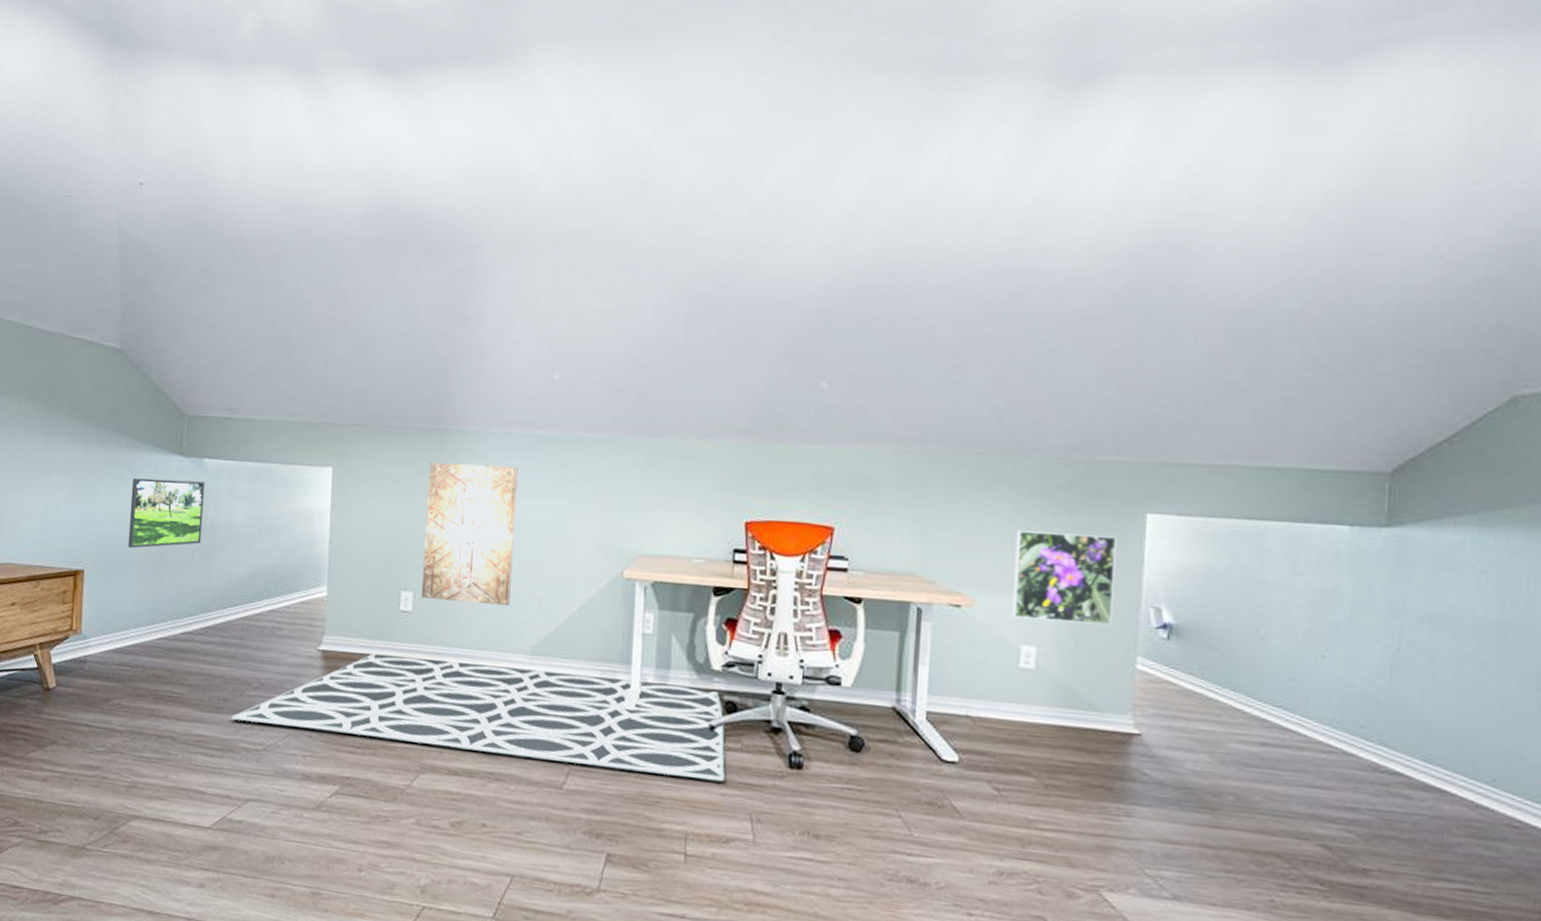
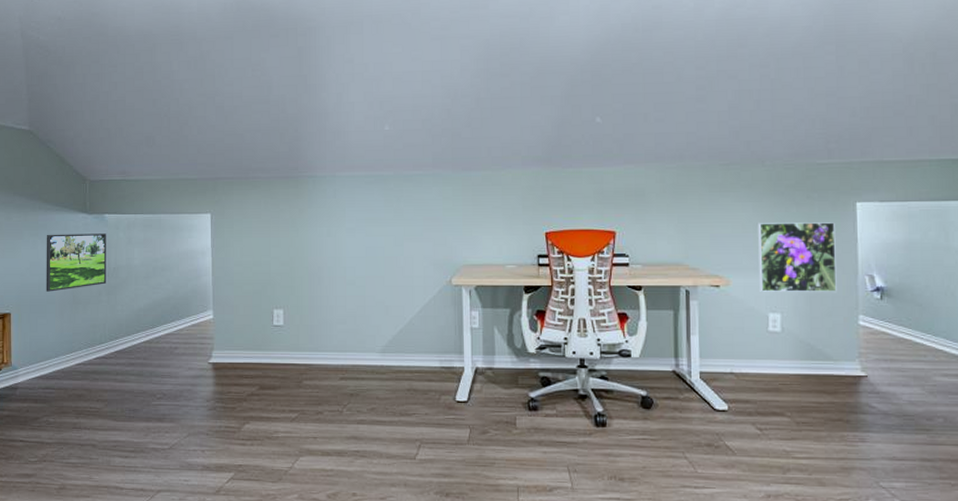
rug: present [231,653,725,782] -> none [141,362,545,443]
wall art: present [421,462,518,606] -> none [289,202,362,315]

